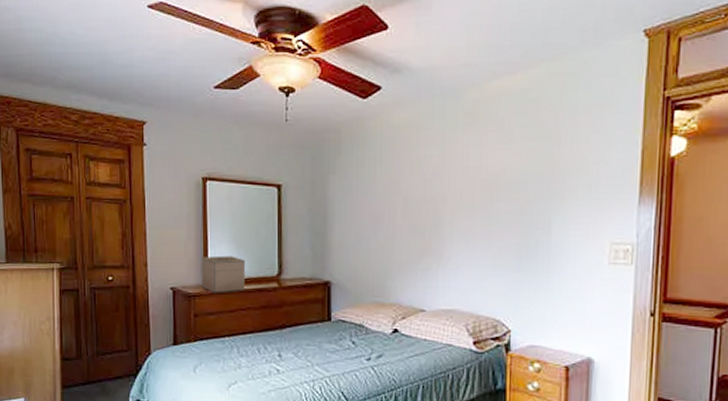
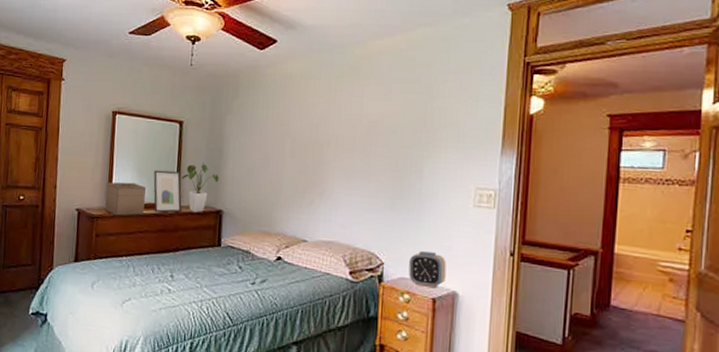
picture frame: none [253,240,286,287] -> present [153,170,182,213]
house plant: none [283,230,325,286] -> present [181,162,219,213]
alarm clock: none [538,316,580,356] -> present [409,251,447,289]

